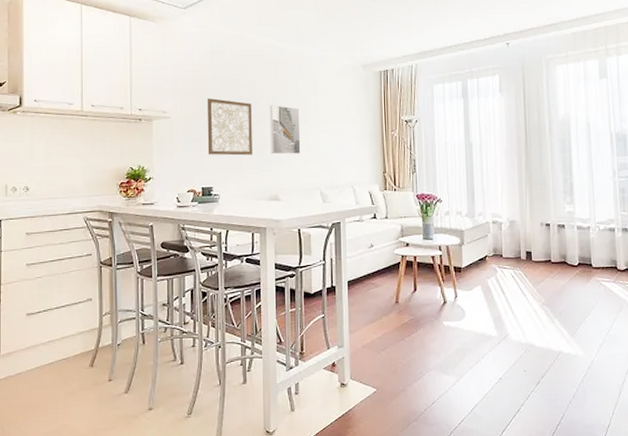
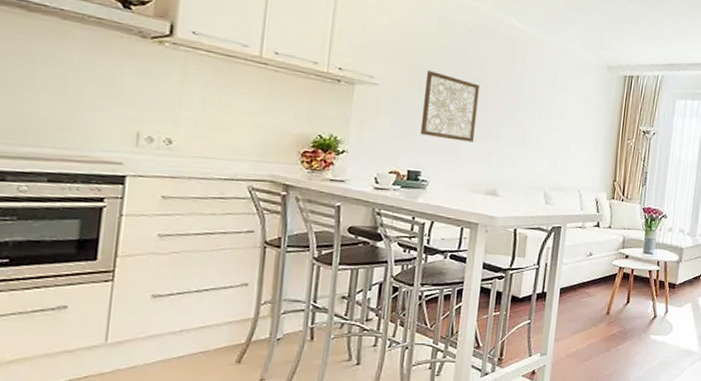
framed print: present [269,105,301,155] -> none [494,91,534,149]

